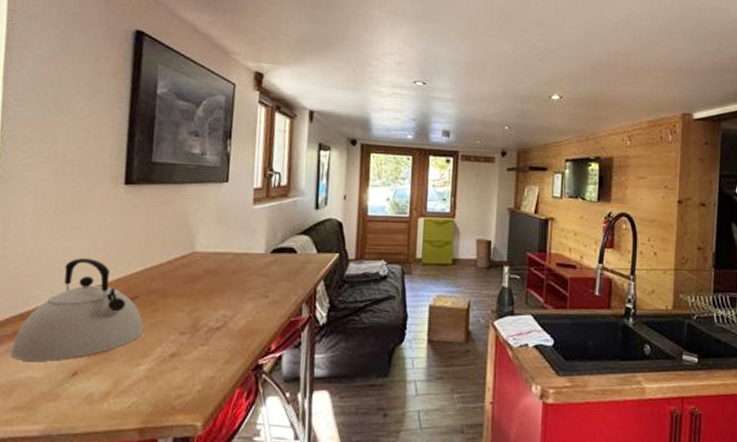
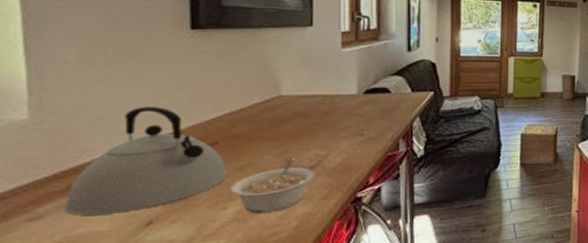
legume: none [144,318,220,373] -> present [230,159,314,213]

